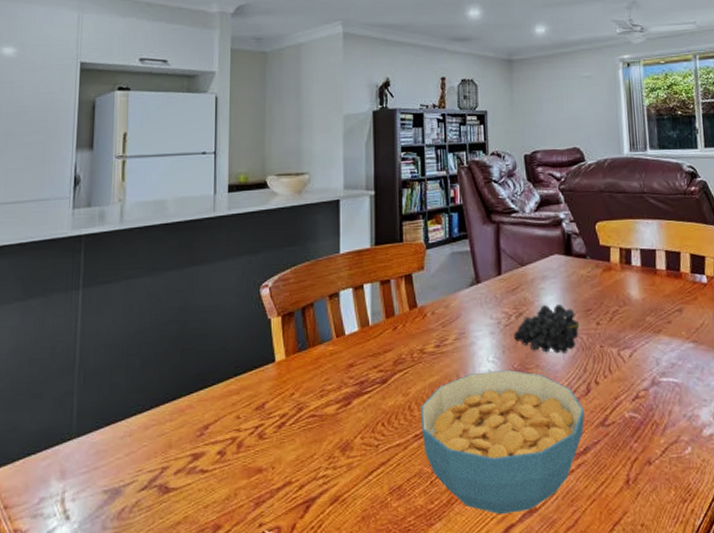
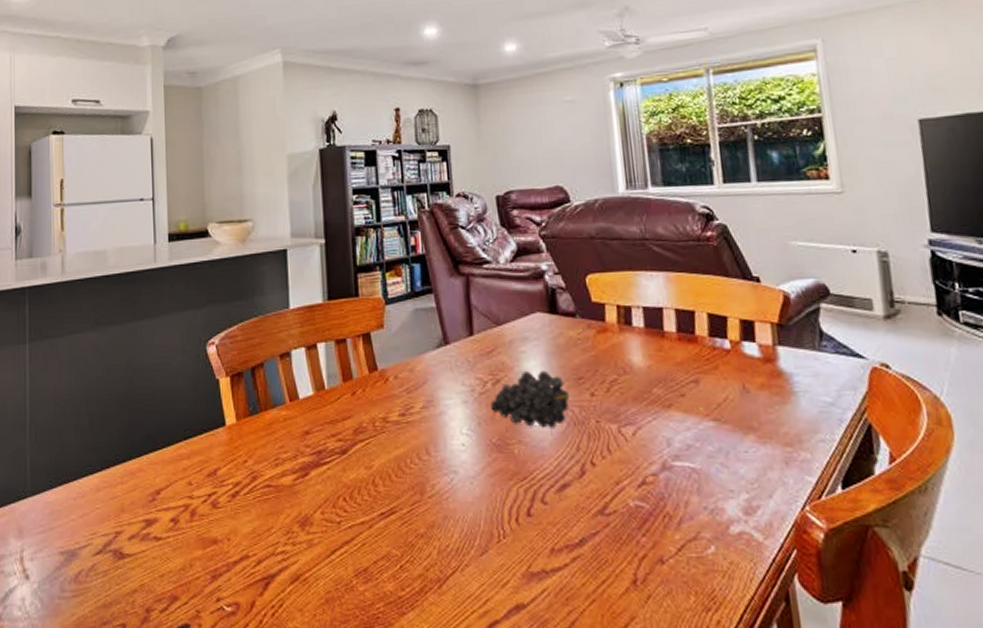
cereal bowl: present [421,369,585,514] -> none [386,444,580,608]

